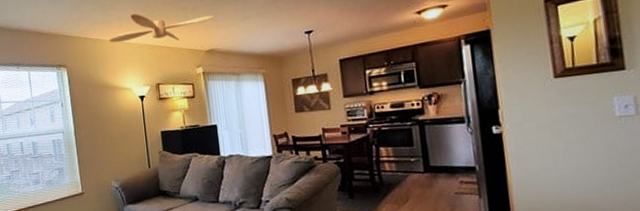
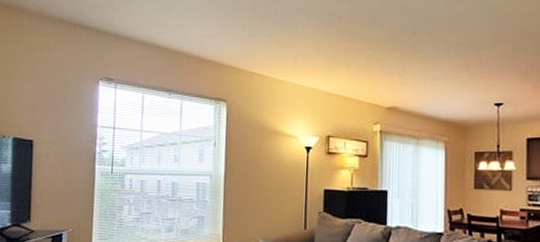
ceiling fan: present [109,13,215,43] -> none [280,54,401,92]

